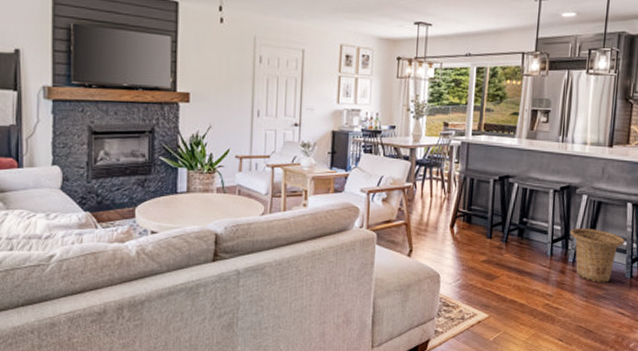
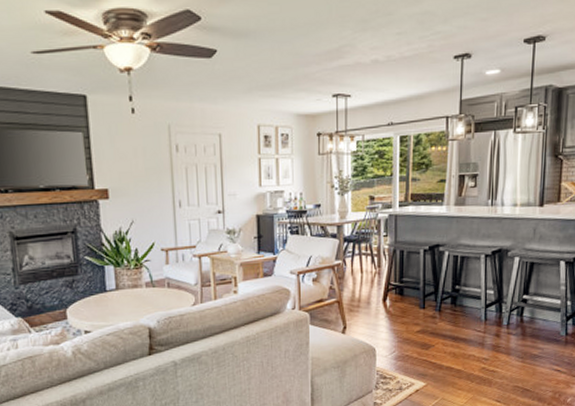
basket: present [570,228,625,283] -> none [503,290,559,343]

